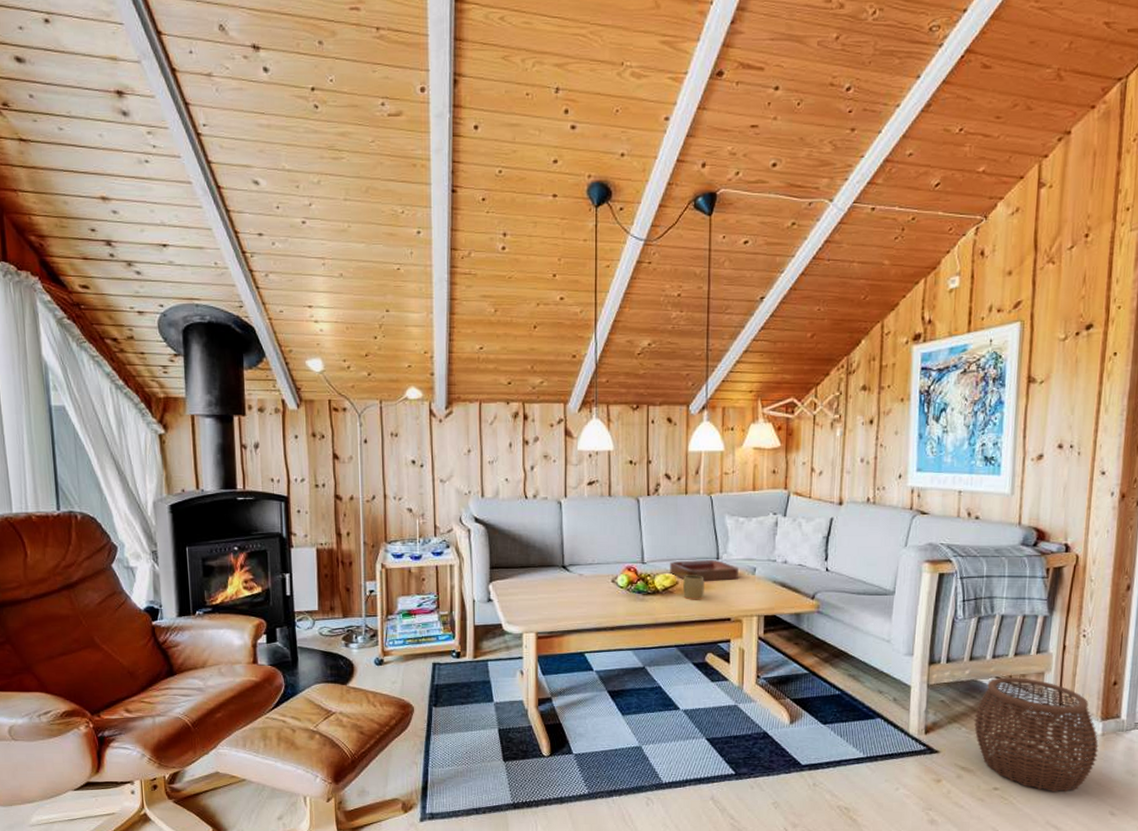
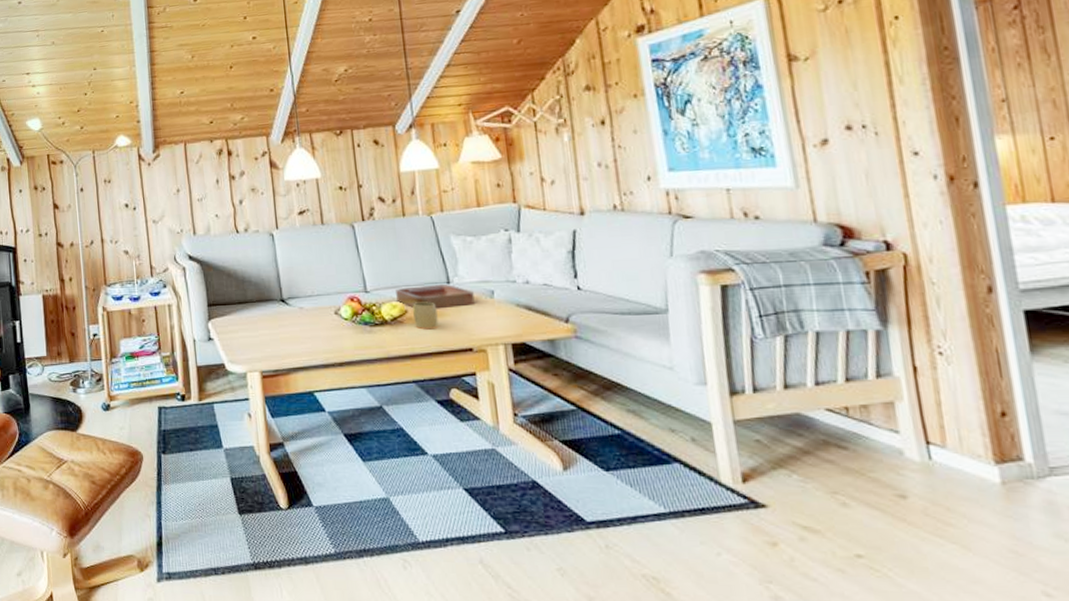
woven basket: present [974,677,1099,793] -> none [806,409,1004,563]

